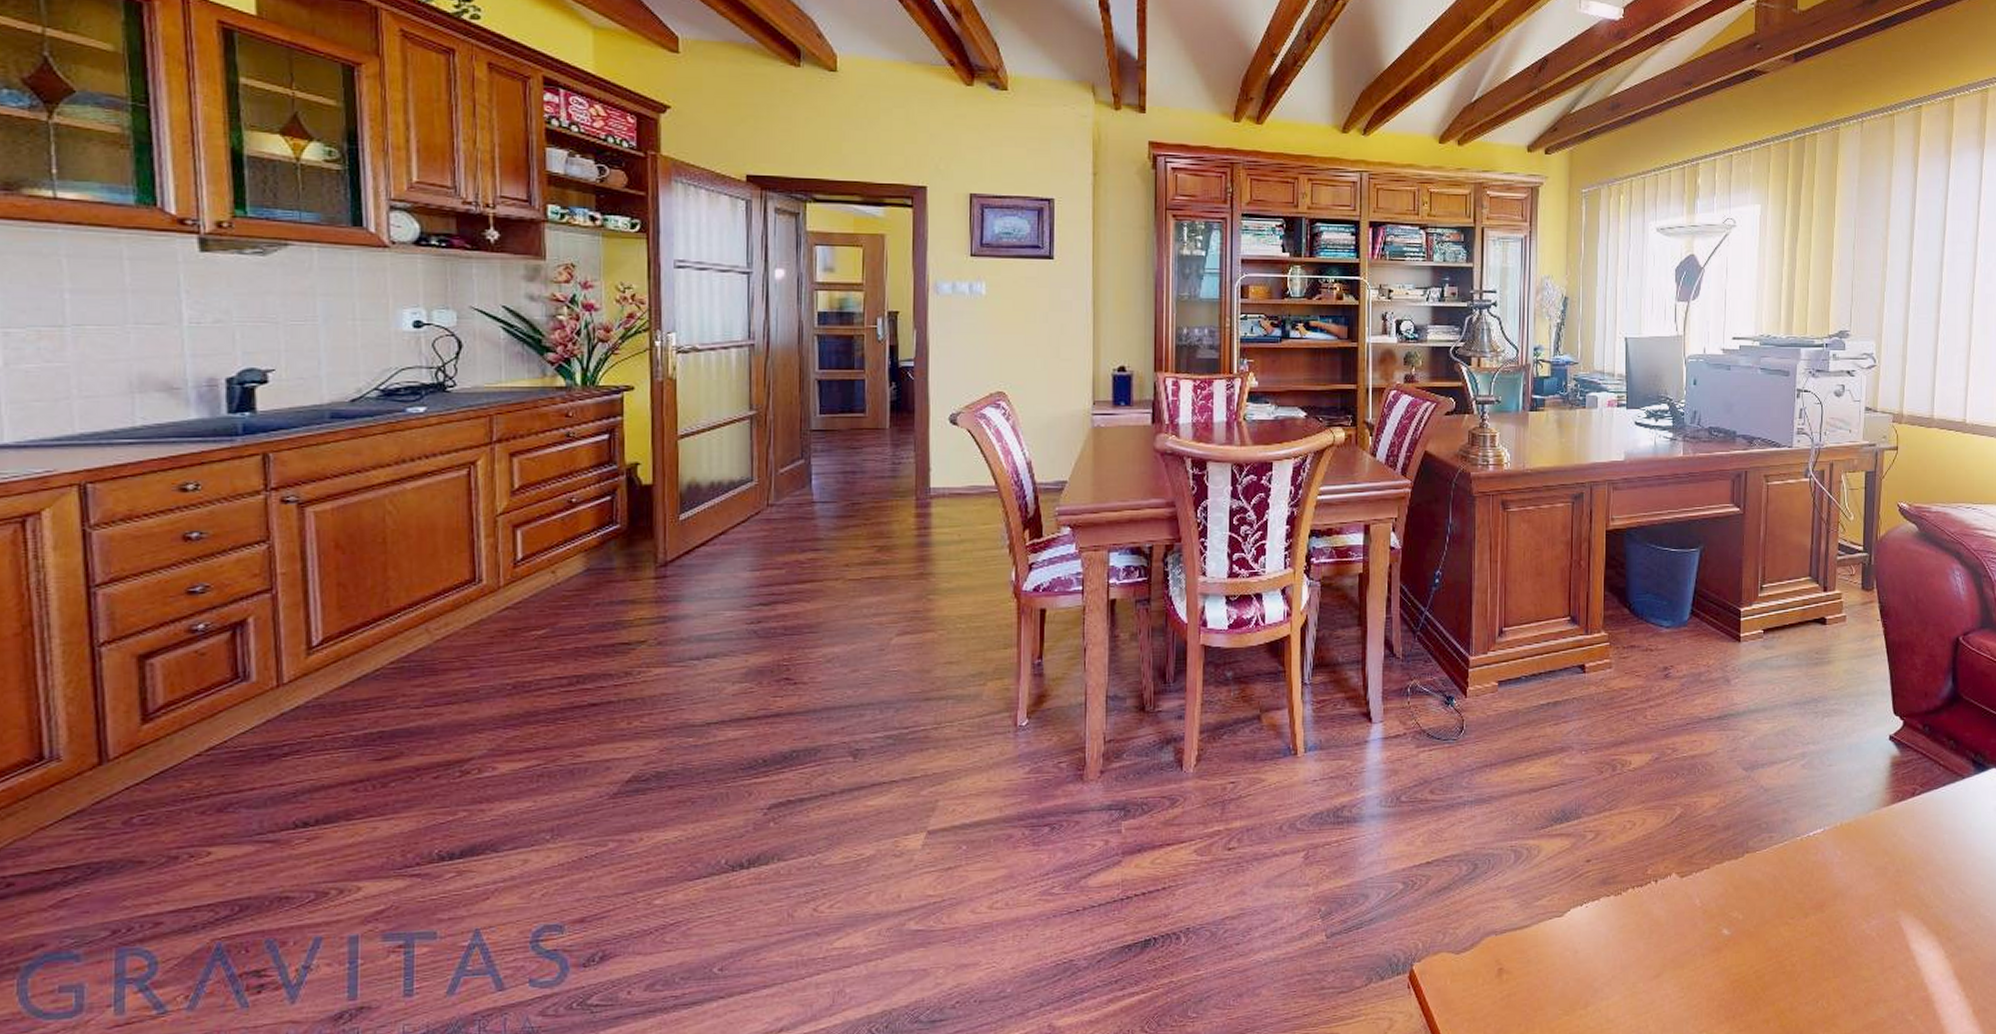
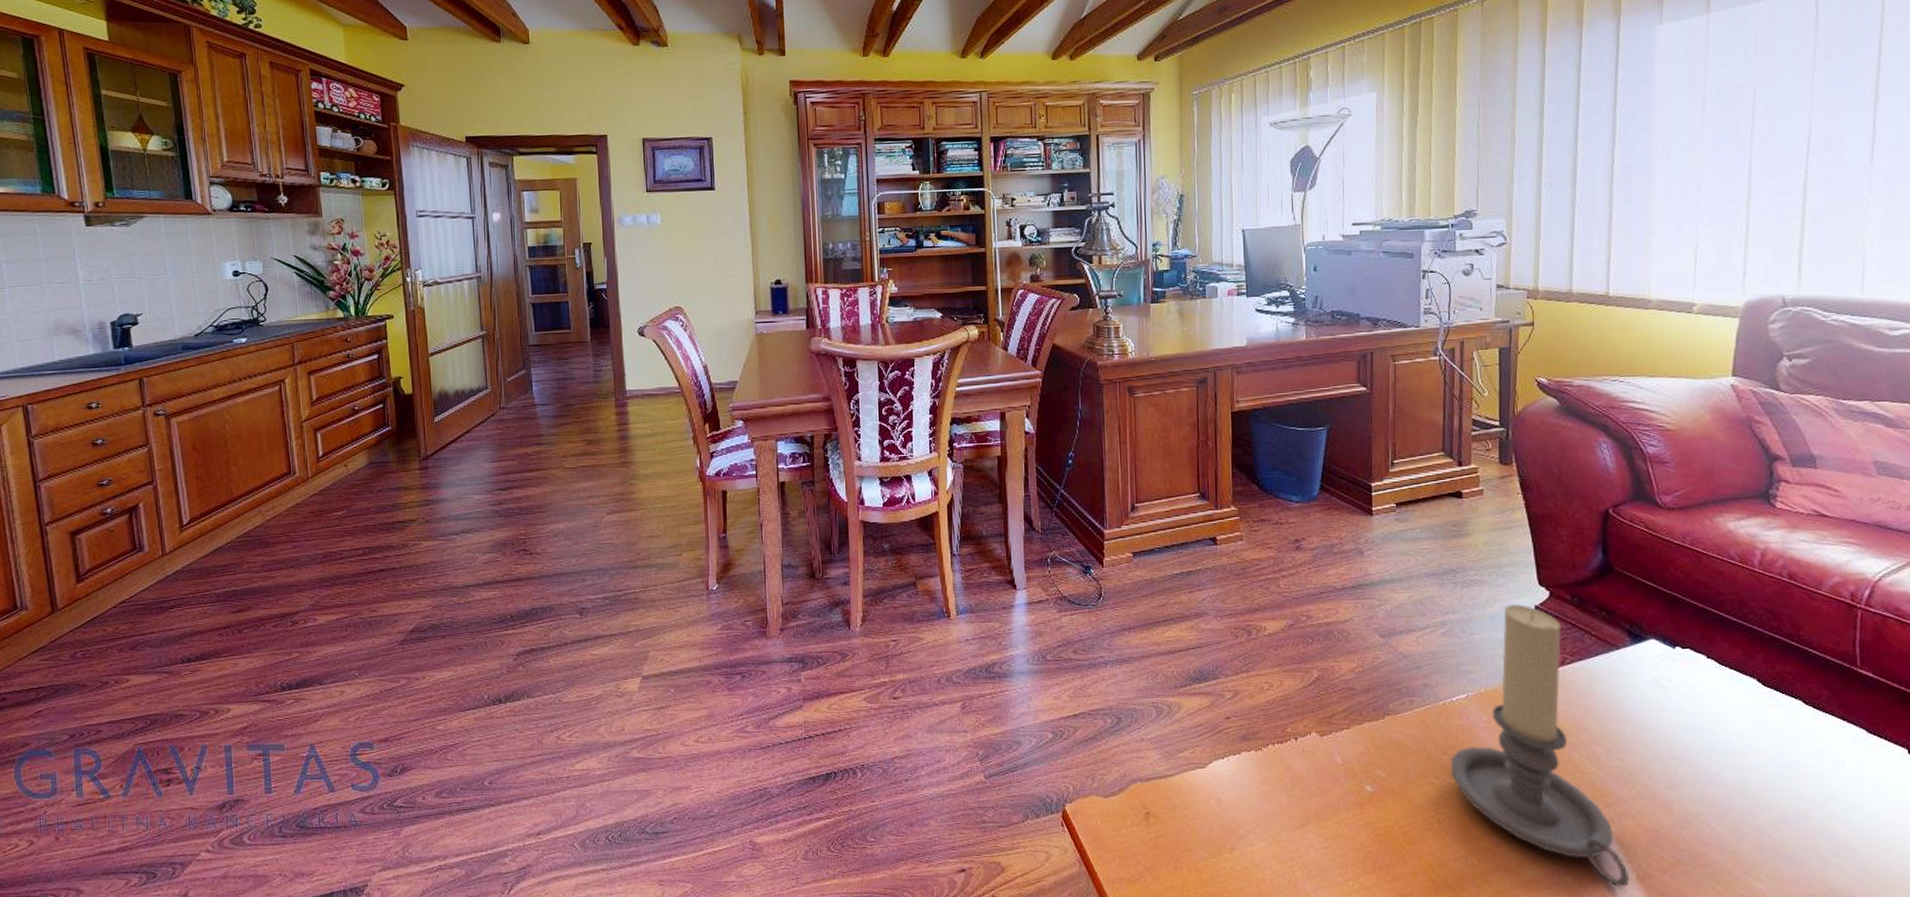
candle holder: none [1805,733,1967,1024] -> present [1450,603,1630,888]

